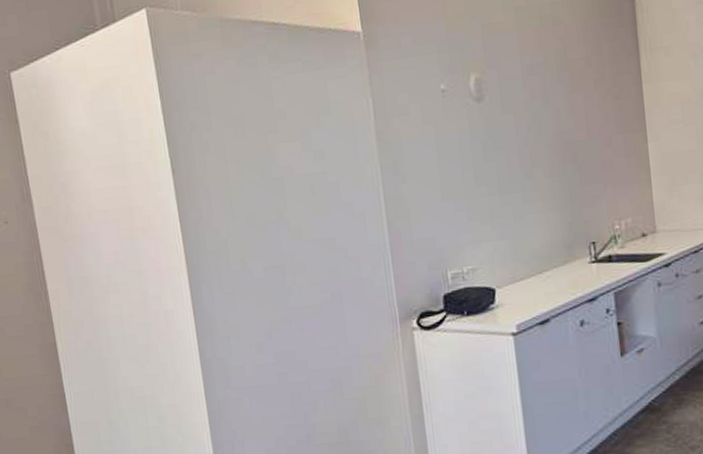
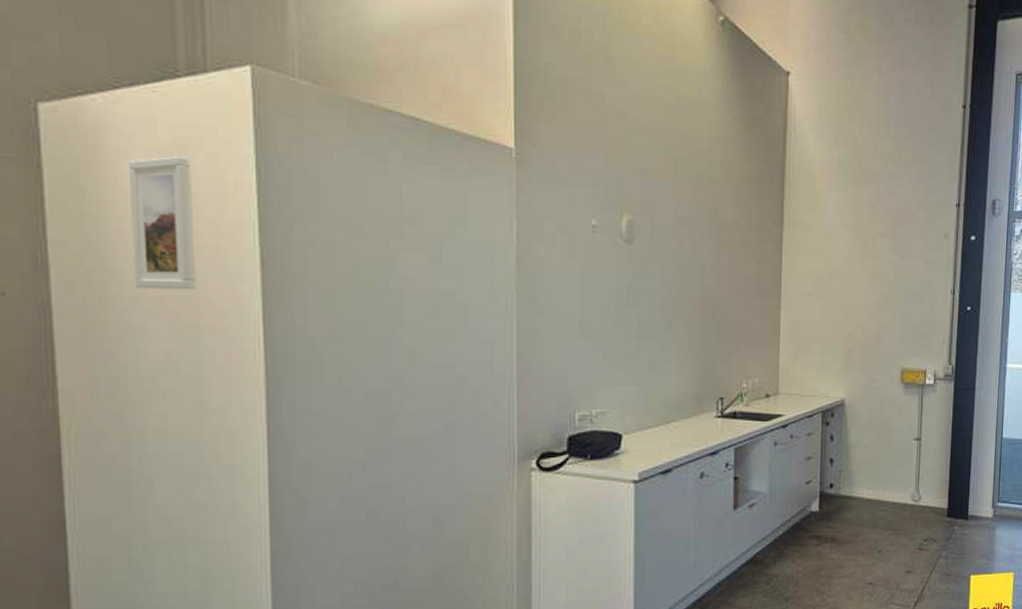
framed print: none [72,93,129,206] -> present [127,155,196,290]

